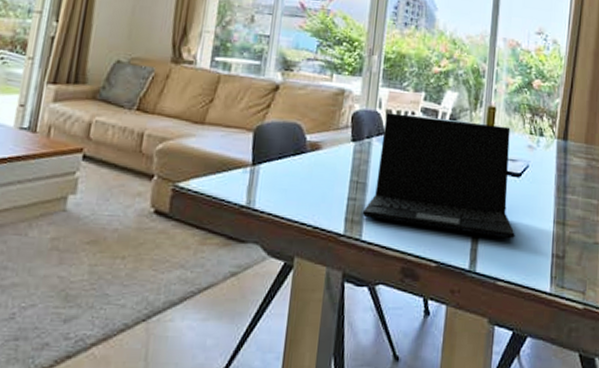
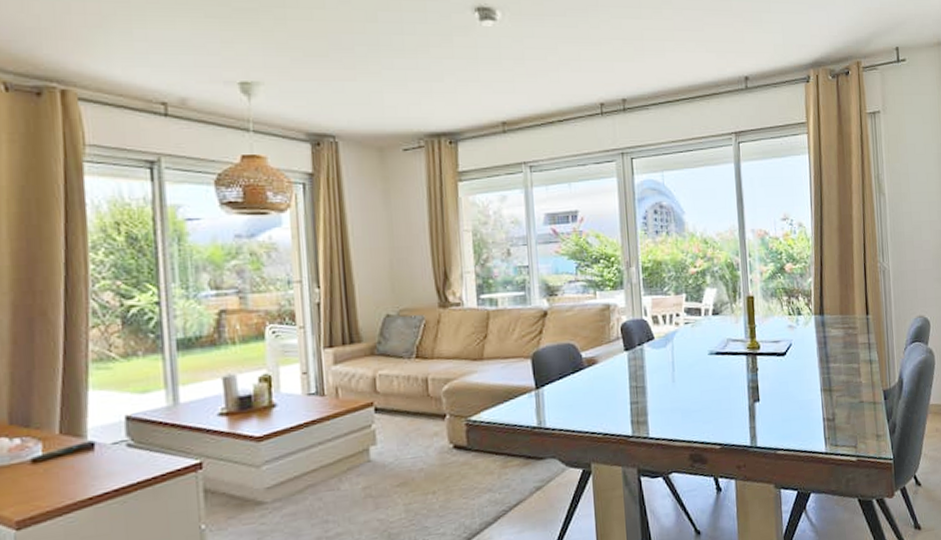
laptop: present [362,112,515,239] -> none [645,312,788,417]

